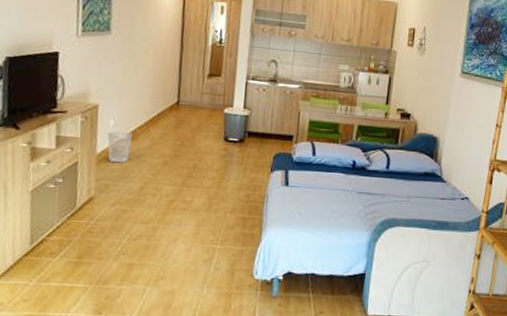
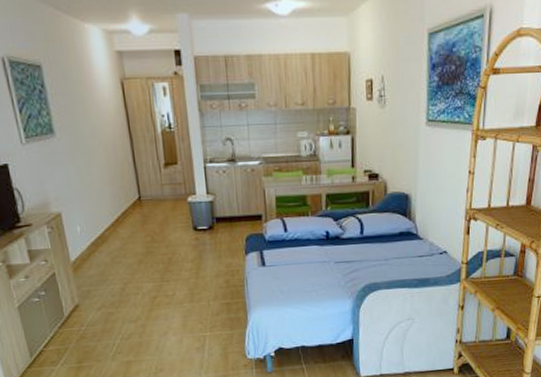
wastebasket: present [107,130,132,163] -> none [76,235,104,269]

